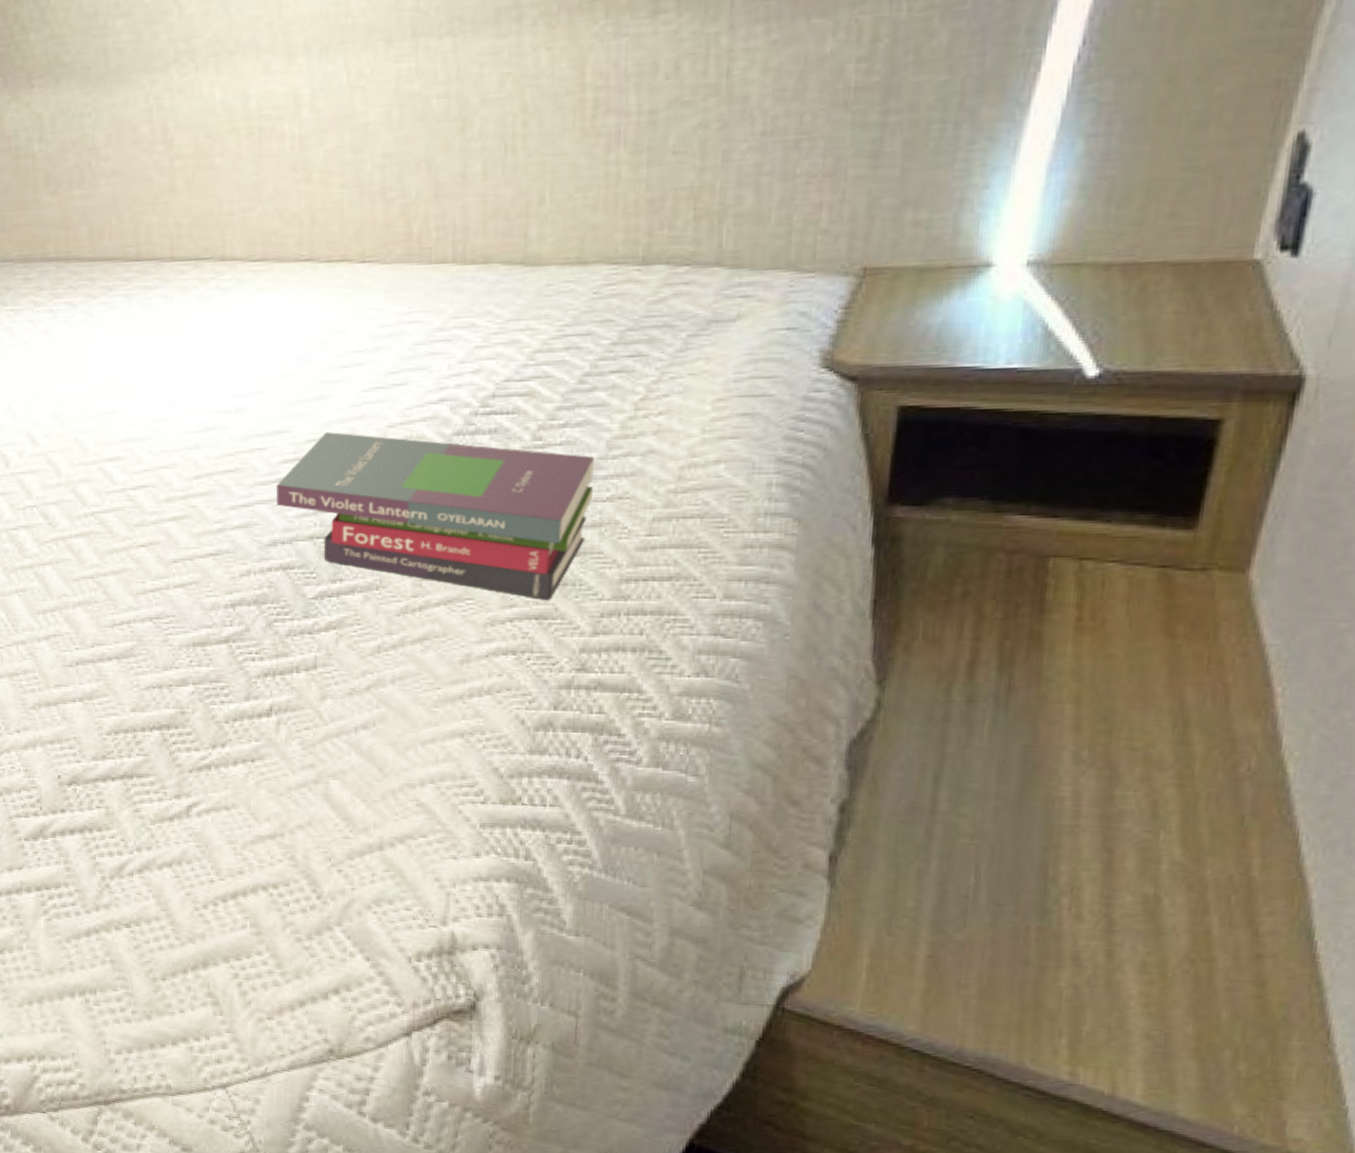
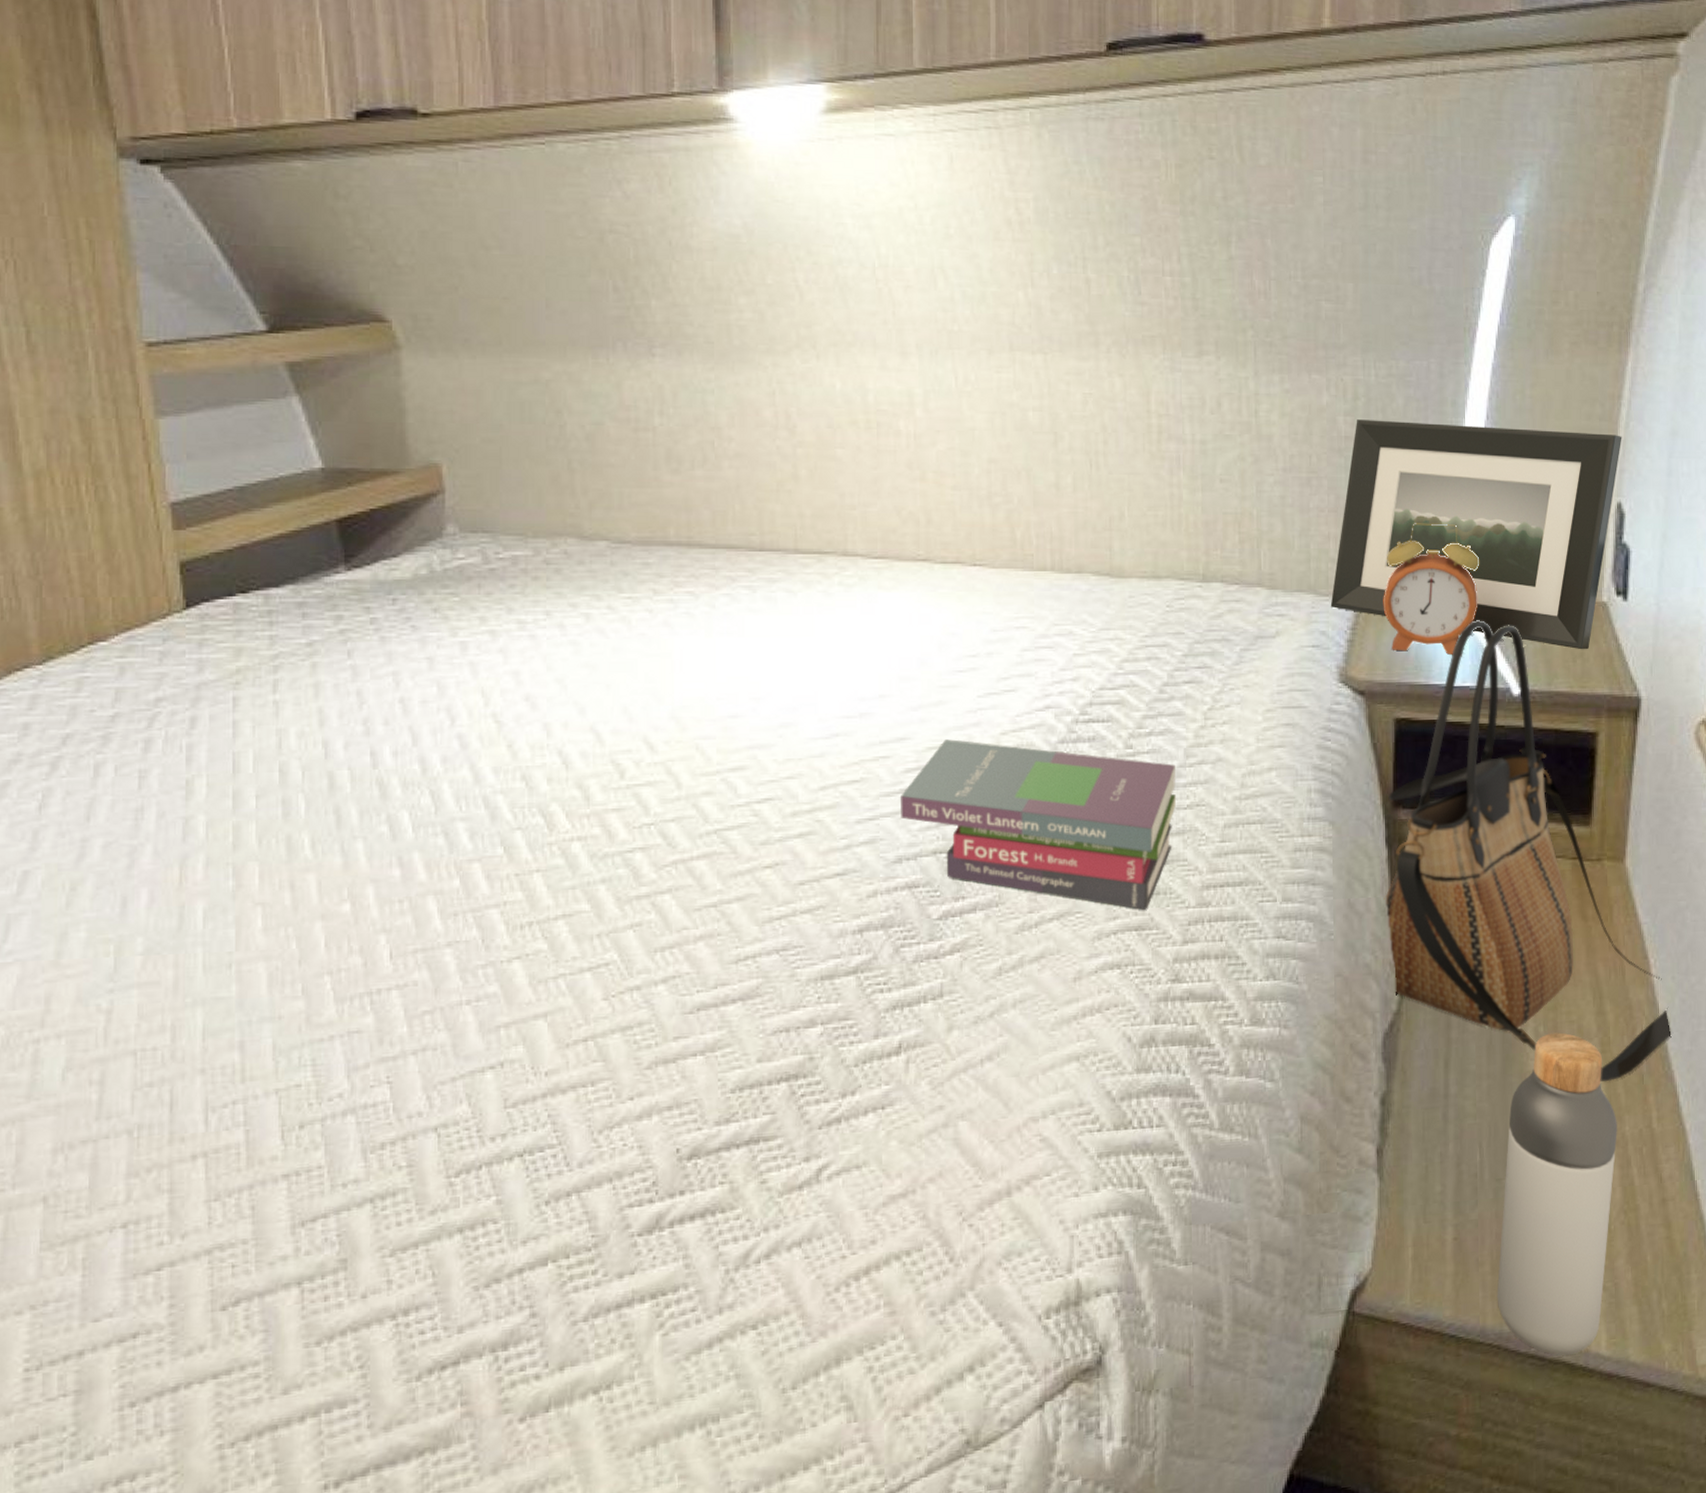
picture frame: none [816,43,1320,321] -> present [1330,419,1622,650]
tote bag: none [864,290,1303,819] -> present [1384,620,1674,1082]
alarm clock: none [894,178,1051,332] -> present [1383,523,1480,655]
bottle: none [983,759,1194,1096] -> present [1496,1032,1617,1356]

